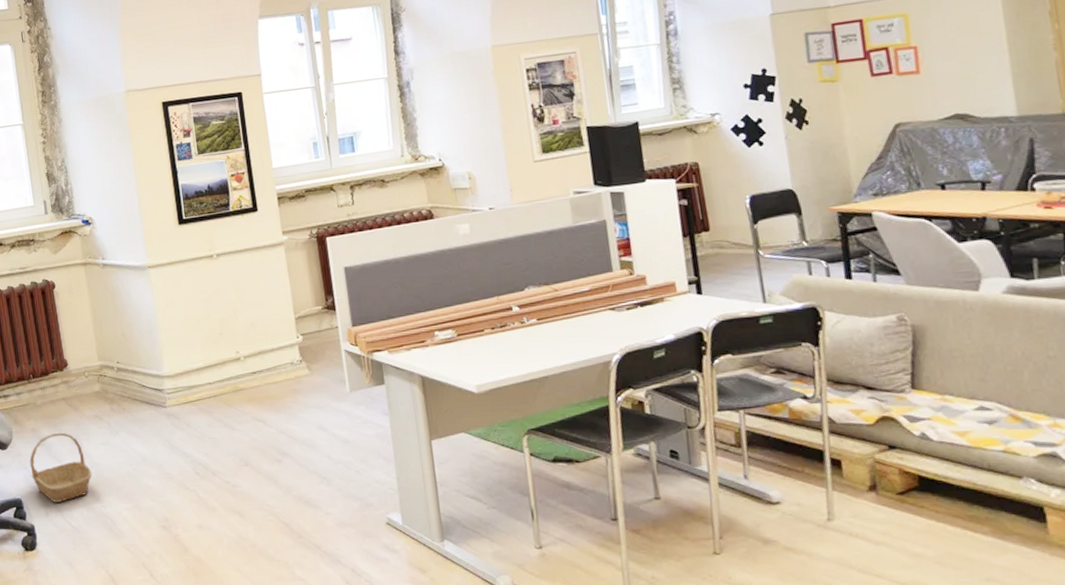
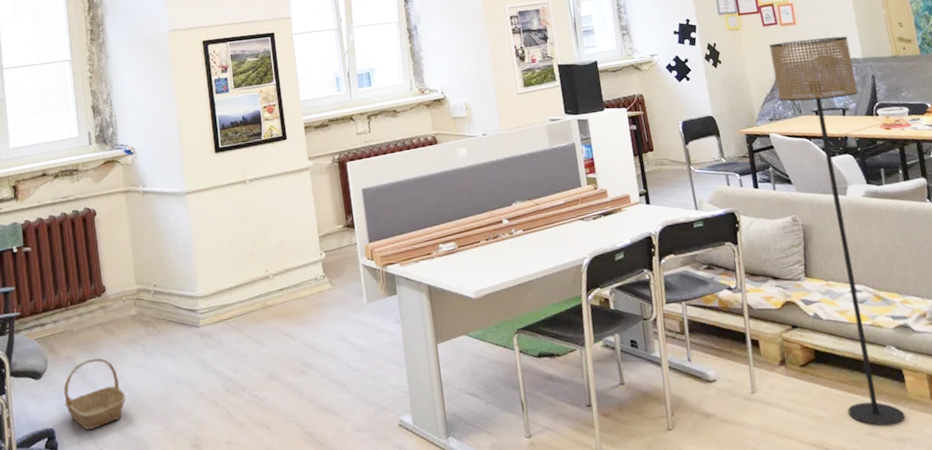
floor lamp: none [878,87,1044,572] -> present [768,36,905,426]

